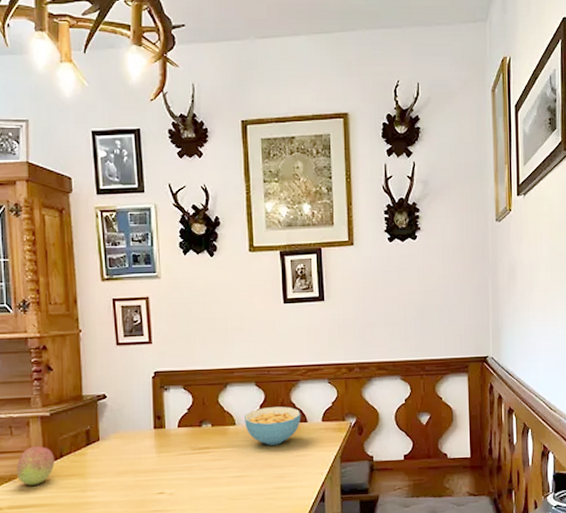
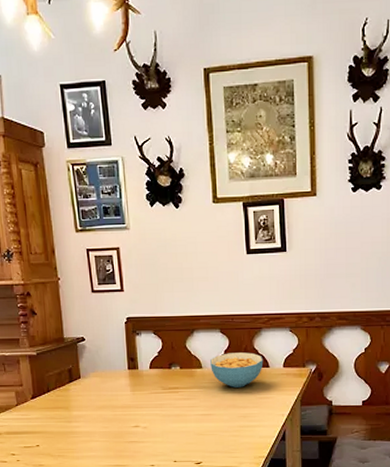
fruit: present [16,446,55,486] -> none [10,381,44,415]

